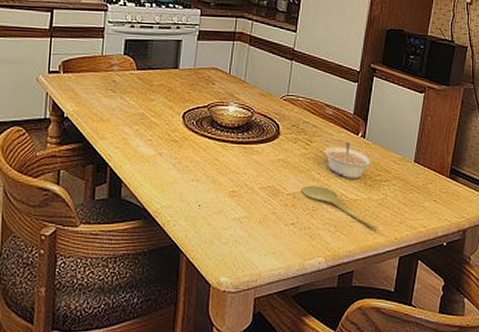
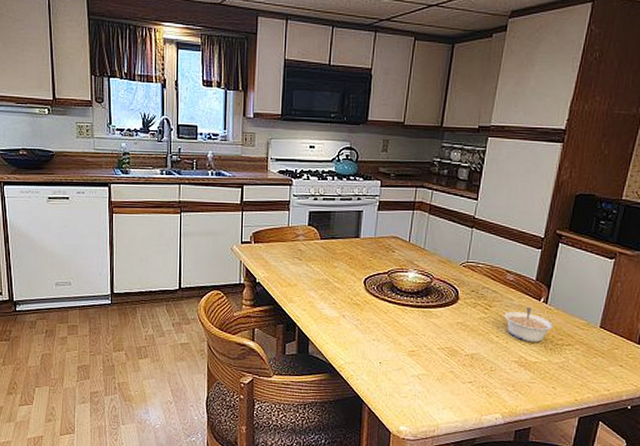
spoon: present [301,185,380,230] -> none [479,347,559,391]

